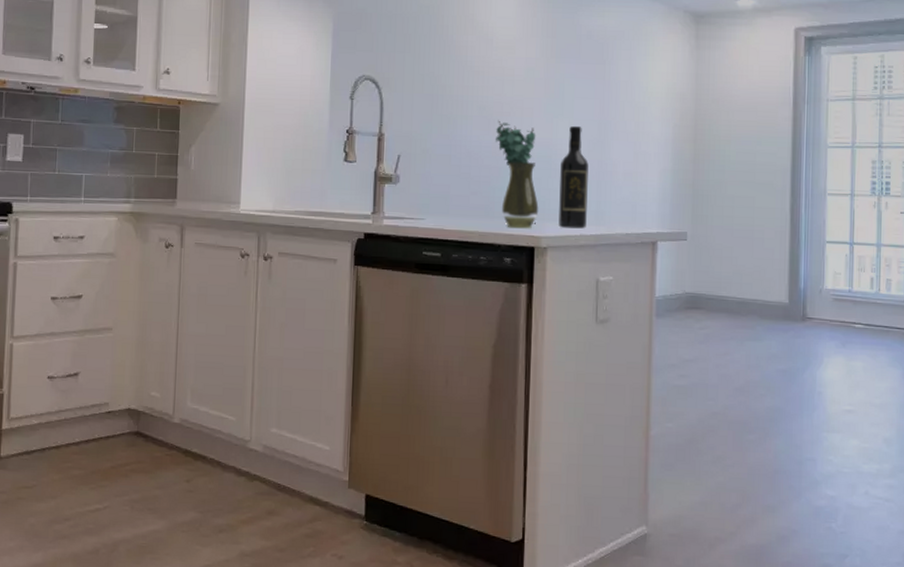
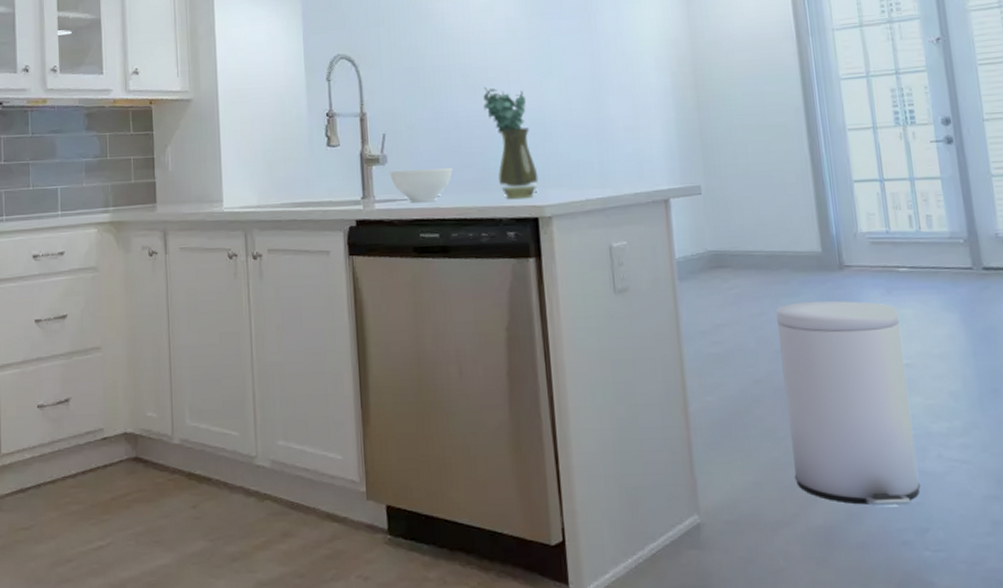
bowl: none [400,191,460,224] -> present [389,167,453,204]
wine bottle: present [558,125,589,229] -> none [555,83,591,194]
pedal bin: none [736,346,849,533] -> present [775,300,920,506]

